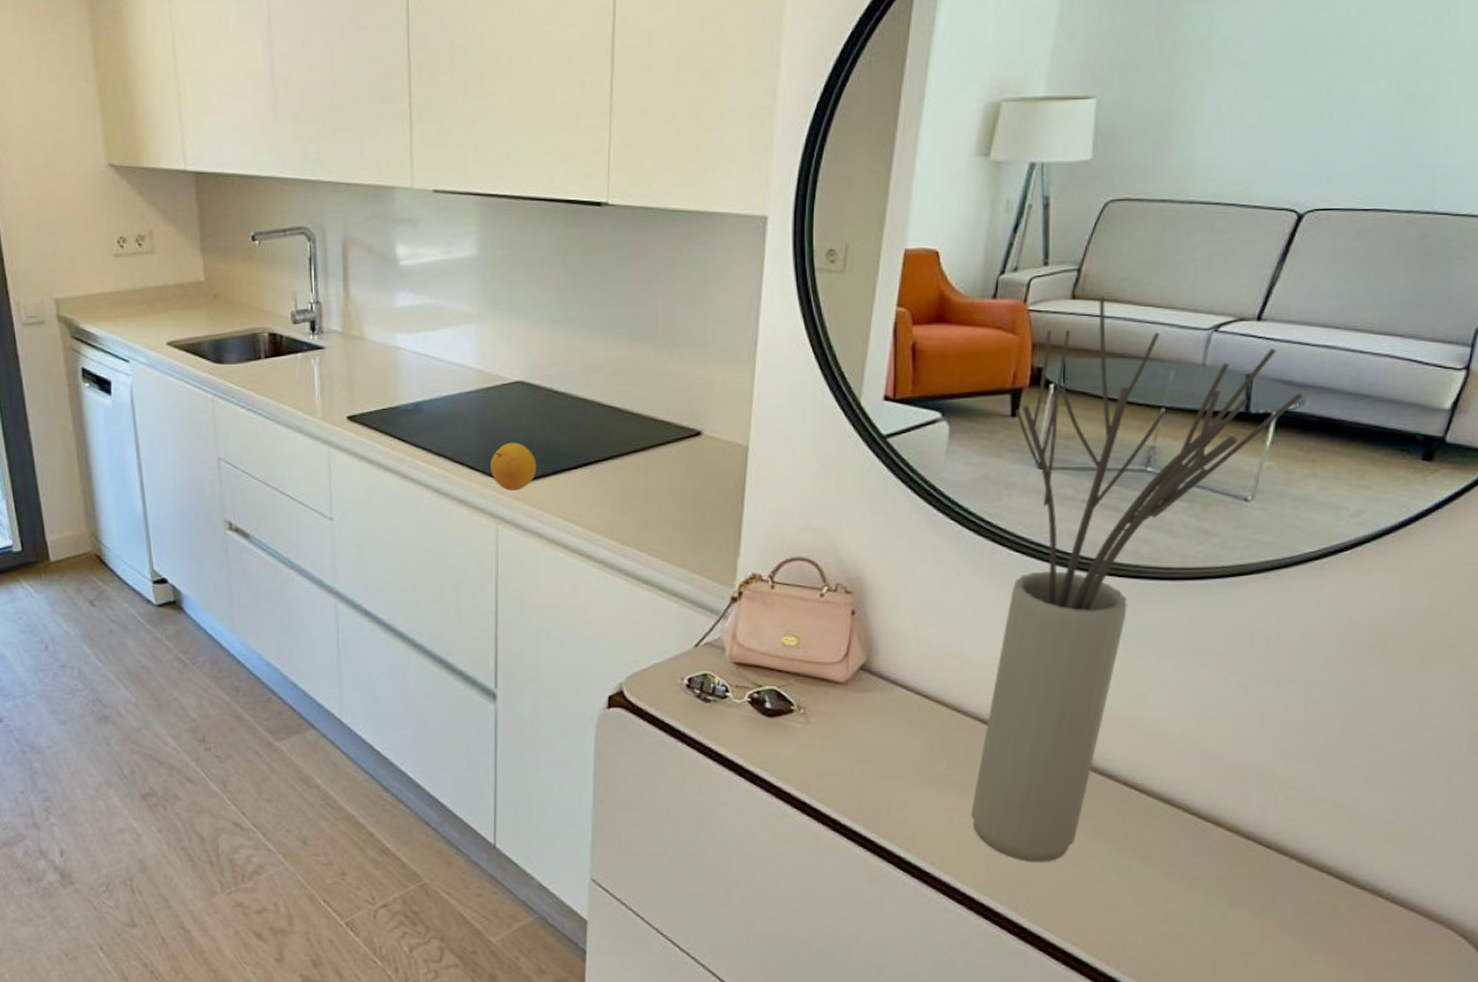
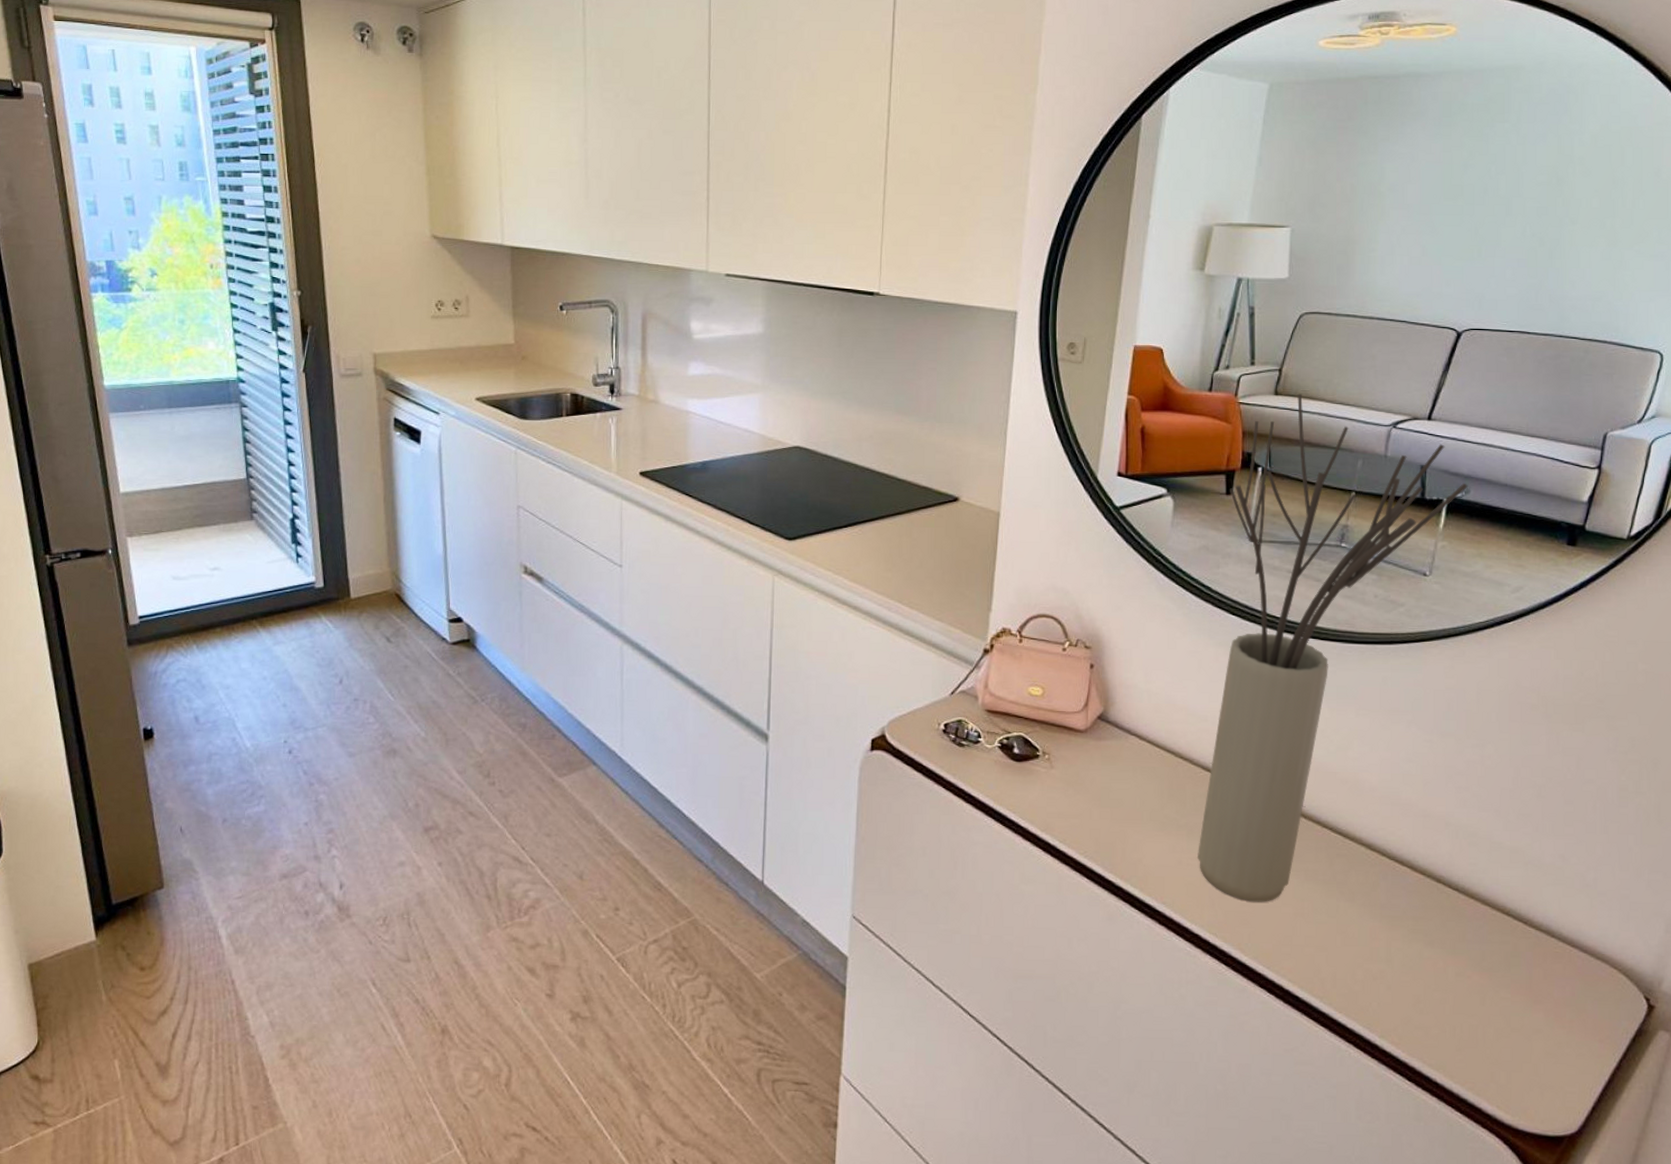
fruit: present [491,442,537,491] -> none [769,501,811,545]

